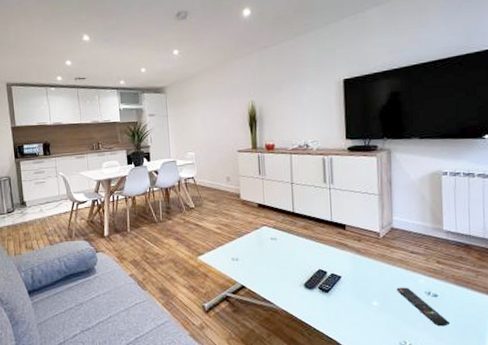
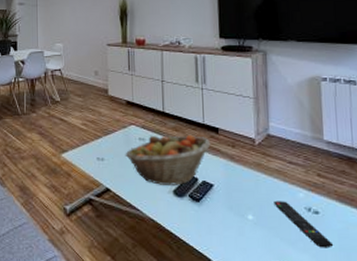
fruit basket: none [258,231,339,280] -> present [125,134,211,186]

